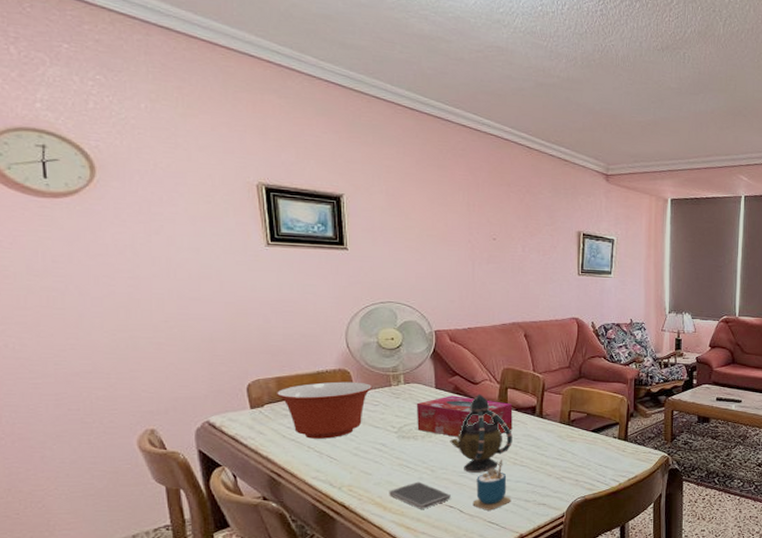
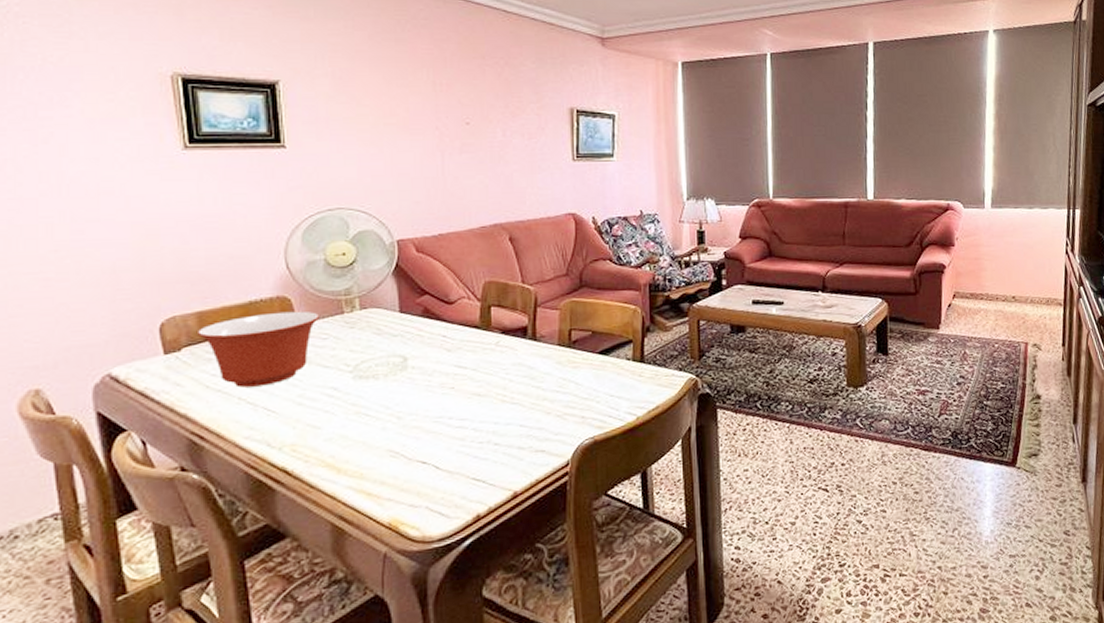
smartphone: present [389,481,451,509] -> none [344,433,423,469]
tissue box: present [416,395,513,437] -> none [375,320,499,372]
teapot: present [450,393,512,473] -> none [420,315,499,417]
cup: present [472,459,512,511] -> none [451,397,501,464]

